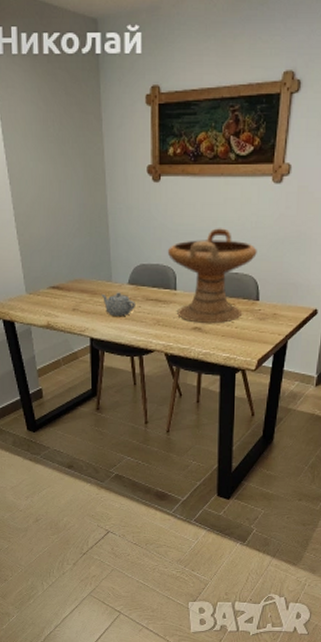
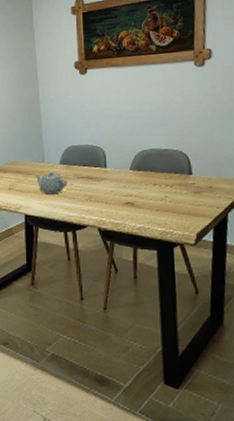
decorative bowl: present [167,228,257,323] -> none [96,109,186,198]

